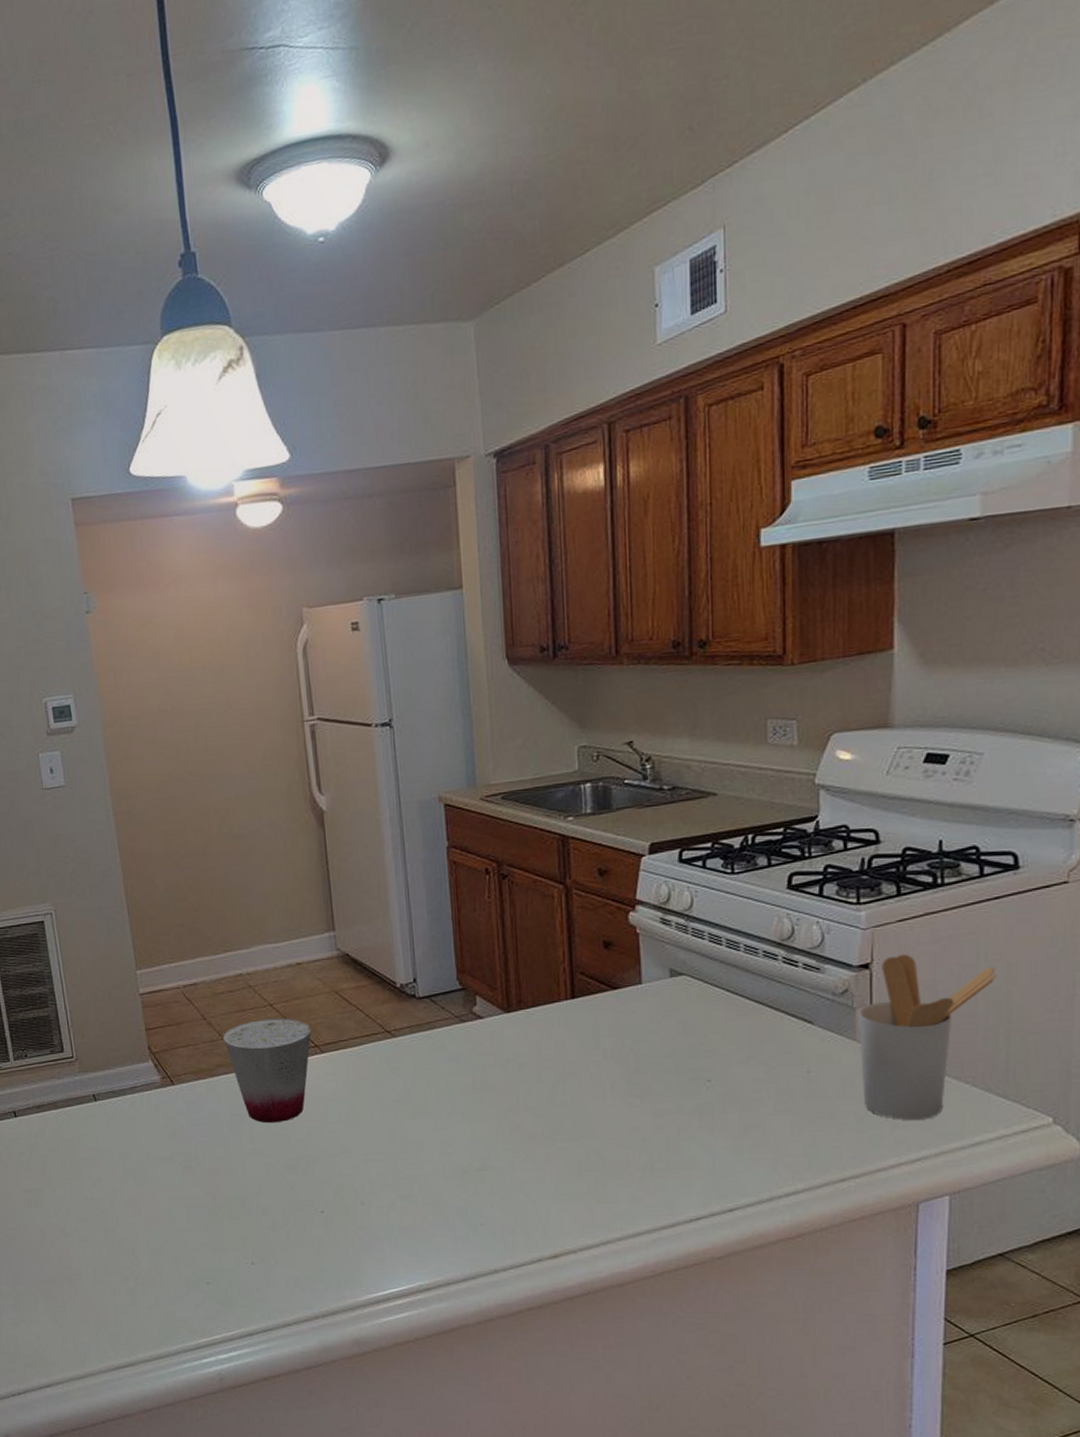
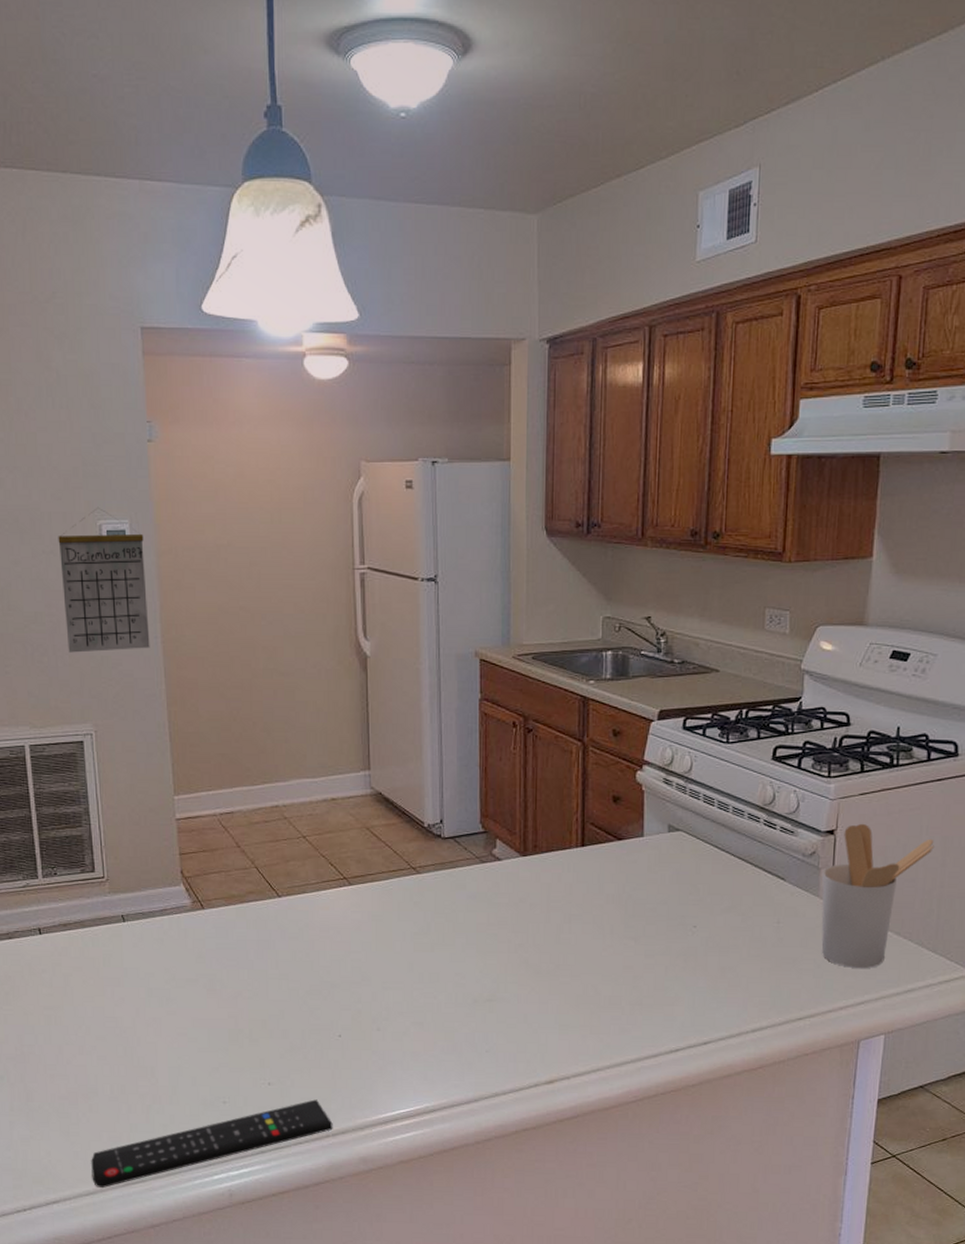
calendar: none [5,684,102,833] -> present [58,506,150,653]
remote control: none [80,1279,322,1371] -> present [91,1099,333,1188]
cup: present [223,1018,312,1123] -> none [255,850,341,950]

